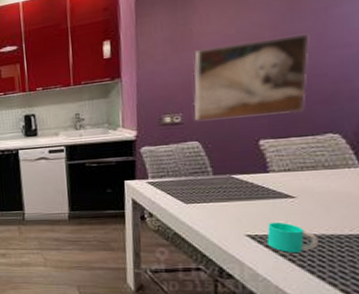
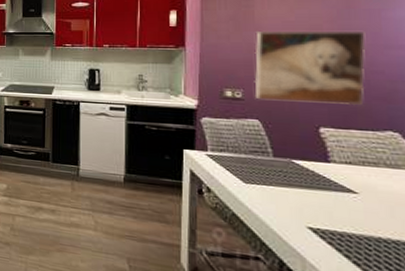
cup: present [266,221,318,254] -> none [329,216,384,257]

